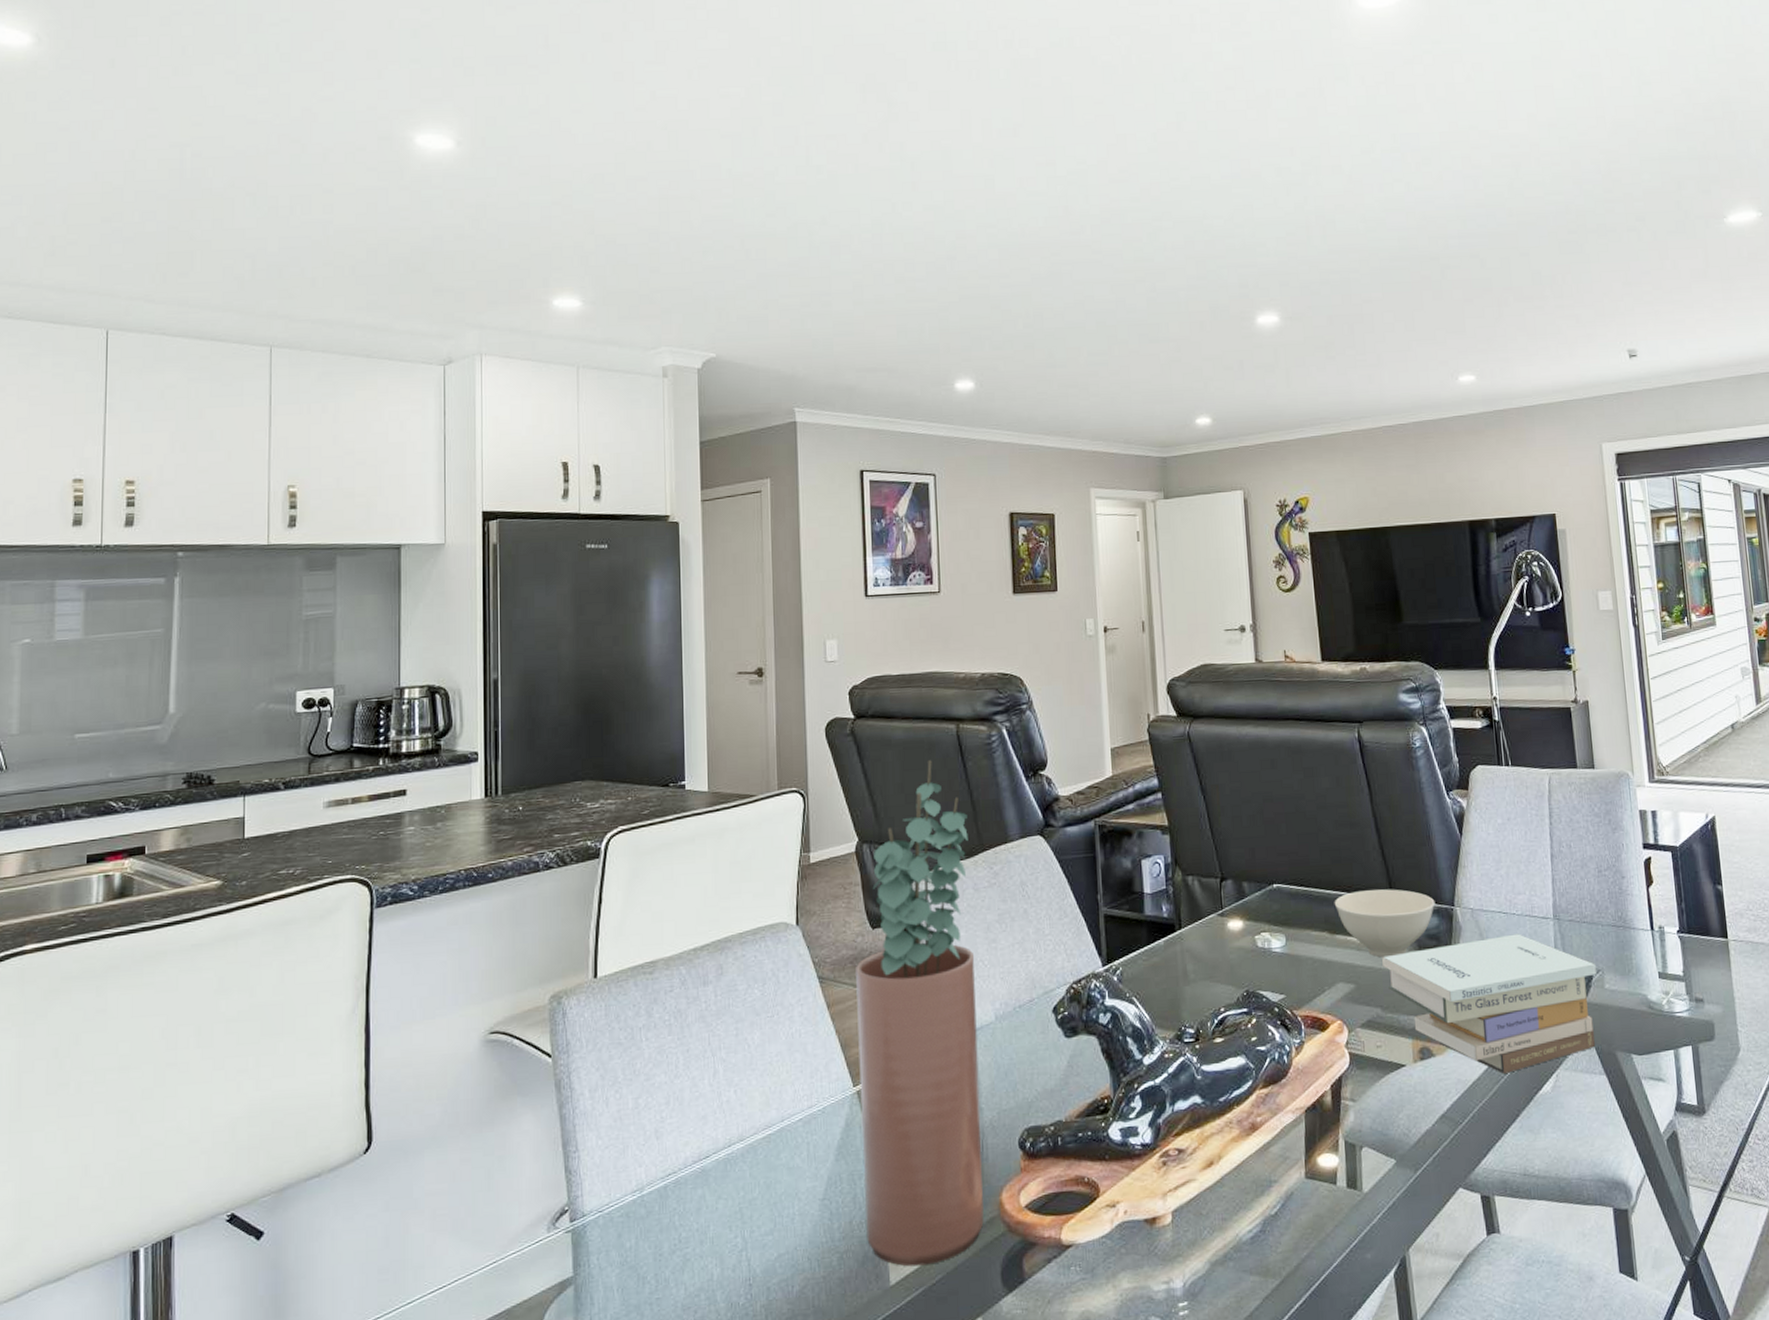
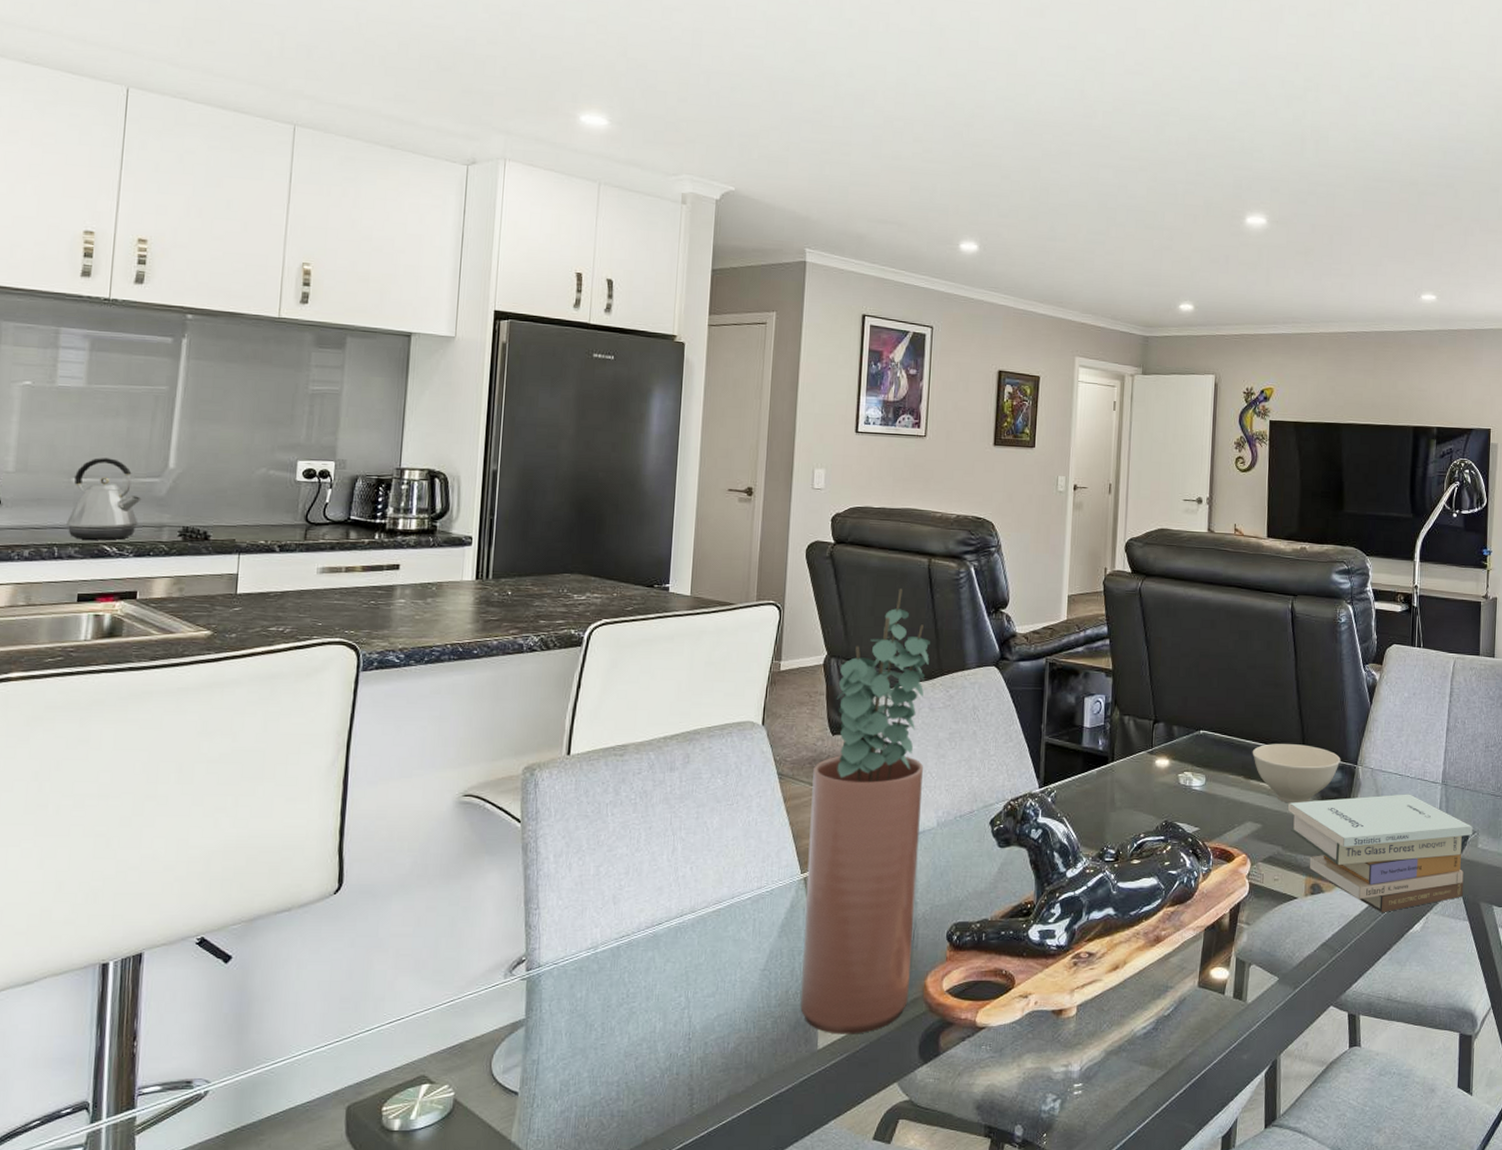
kettle: none [72,709,144,798] -> present [67,458,142,540]

